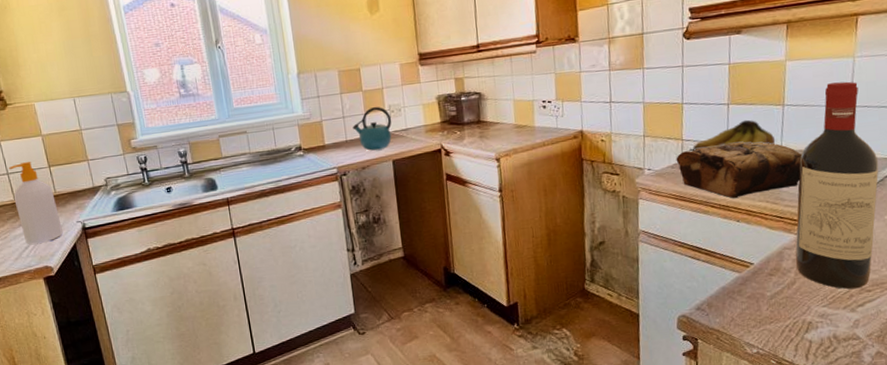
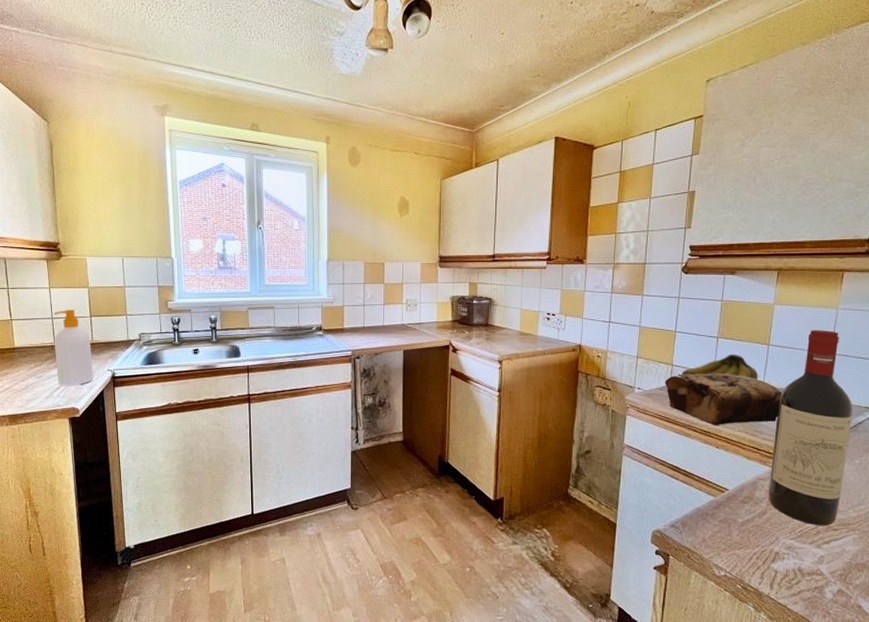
kettle: present [352,106,392,151] -> none [371,299,408,340]

